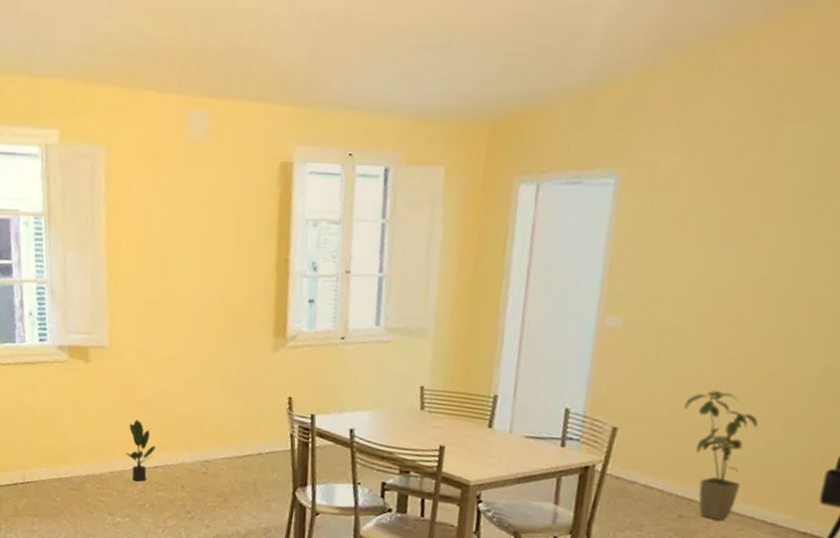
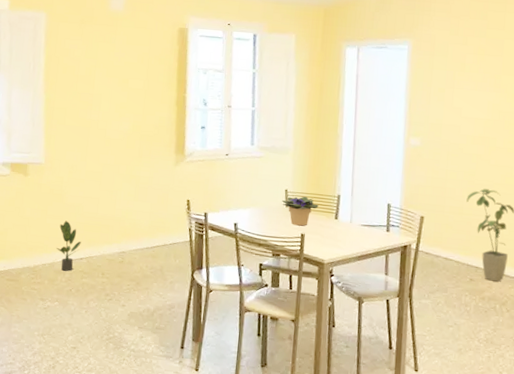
potted flower: none [414,395,467,436] -> present [281,196,319,226]

